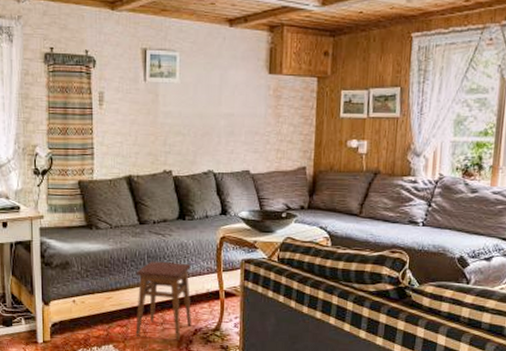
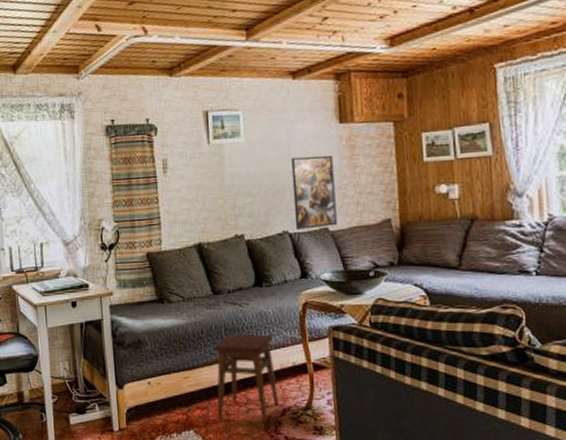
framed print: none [220,102,260,170] -> present [291,155,337,230]

